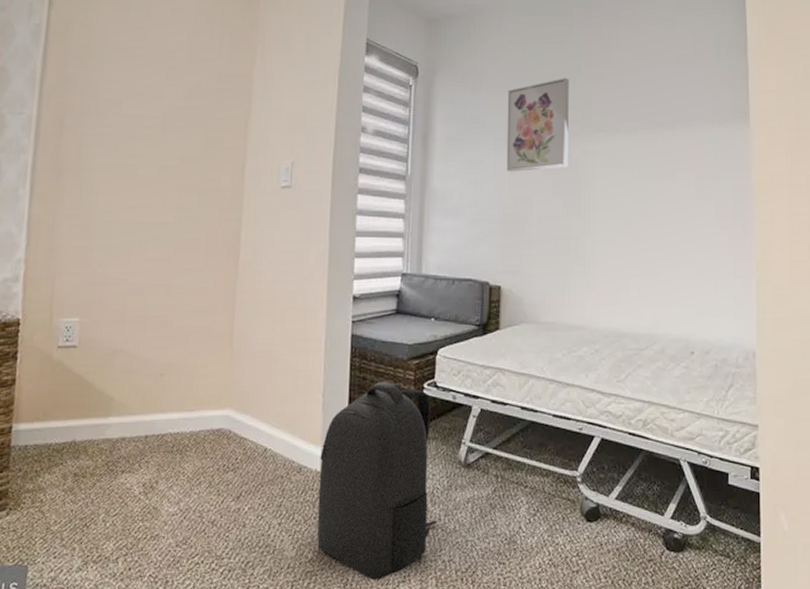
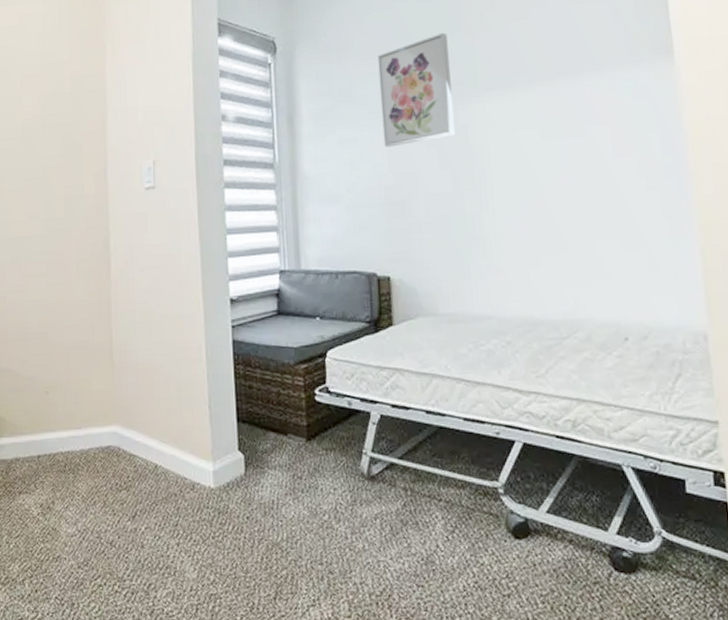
backpack: present [317,381,438,581] -> none [212,388,344,605]

